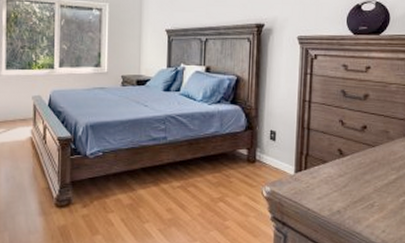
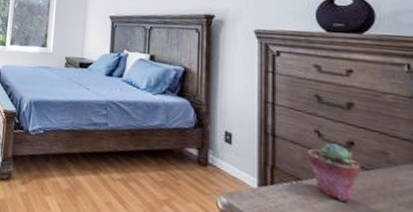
potted succulent: none [333,129,370,173] -> present [308,143,361,202]

